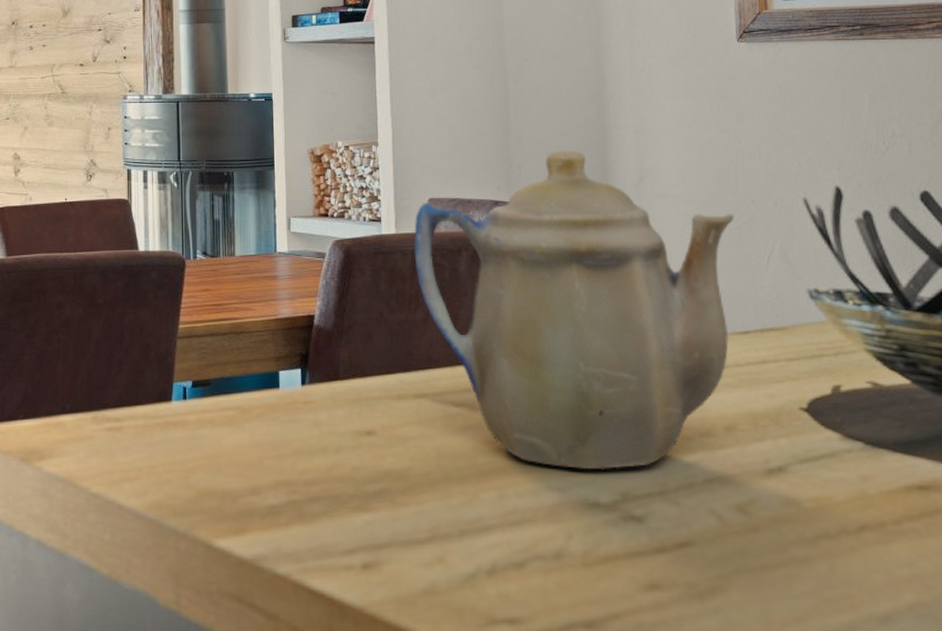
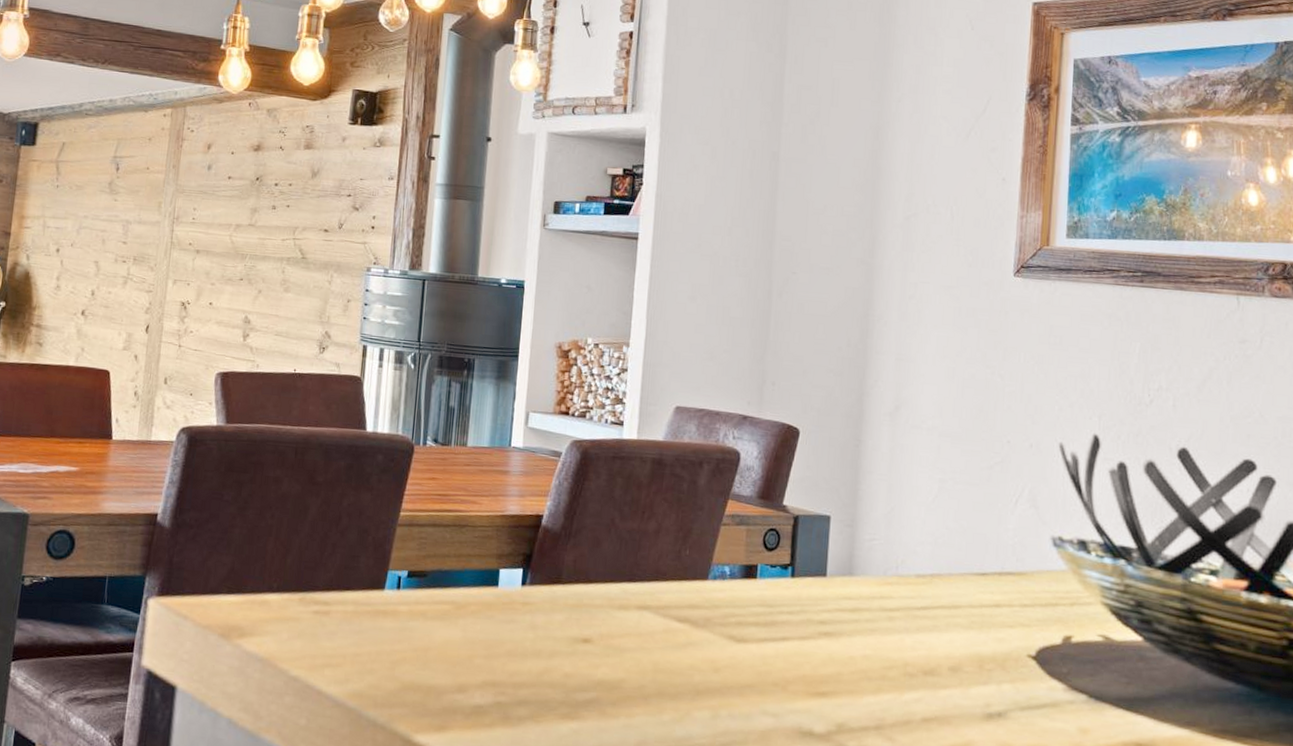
teapot: present [413,151,735,470] -> none [652,370,987,700]

